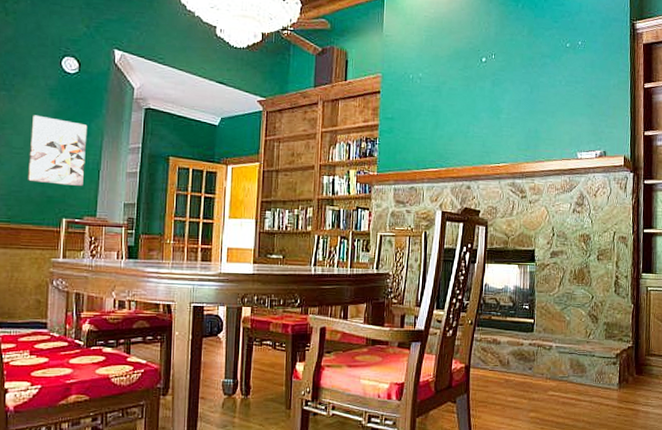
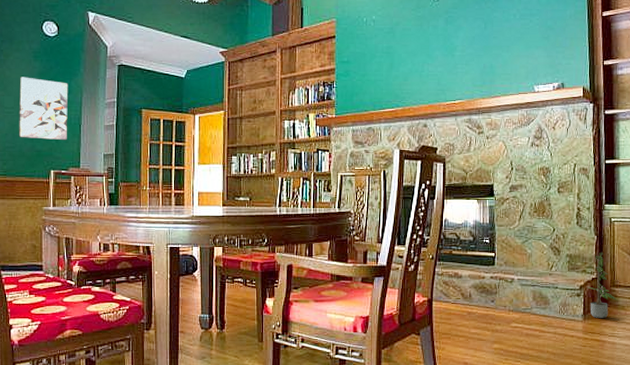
potted plant: none [623,320,651,388] -> present [587,251,616,319]

